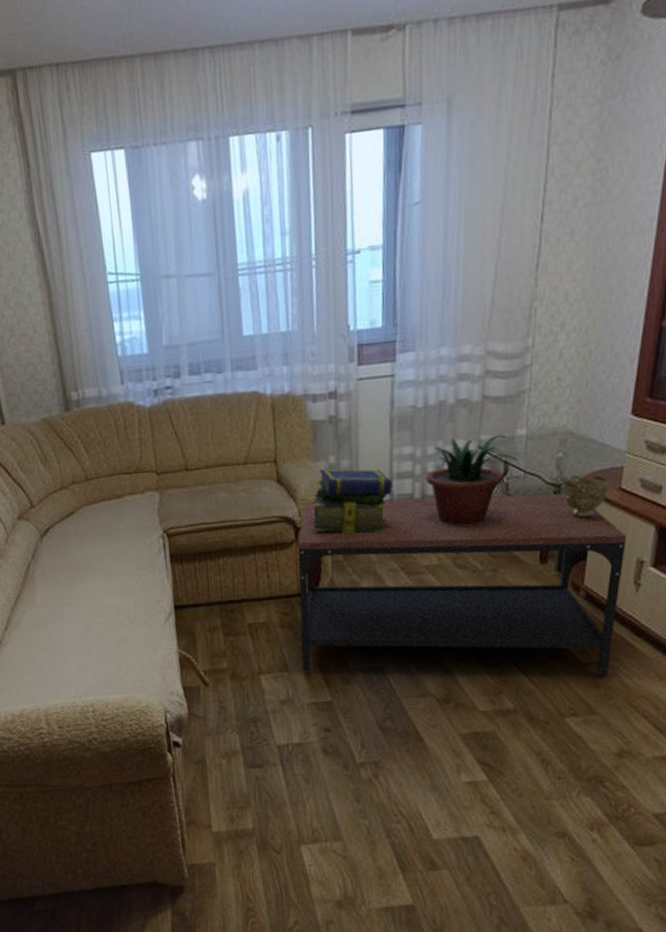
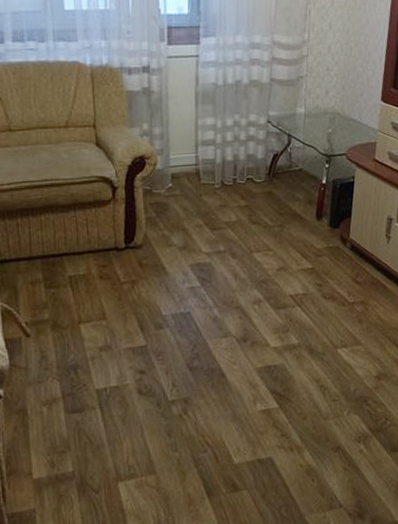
coffee table: present [297,494,626,677] -> none [115,162,379,319]
stack of books: present [313,468,393,535] -> none [129,134,198,194]
potted plant: present [426,434,519,526] -> none [225,111,299,188]
decorative bowl: present [561,474,611,519] -> none [331,147,368,183]

